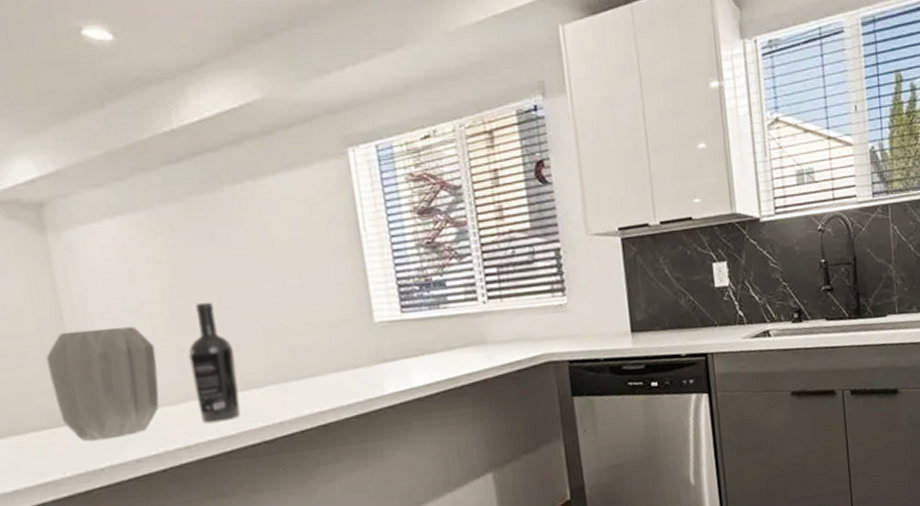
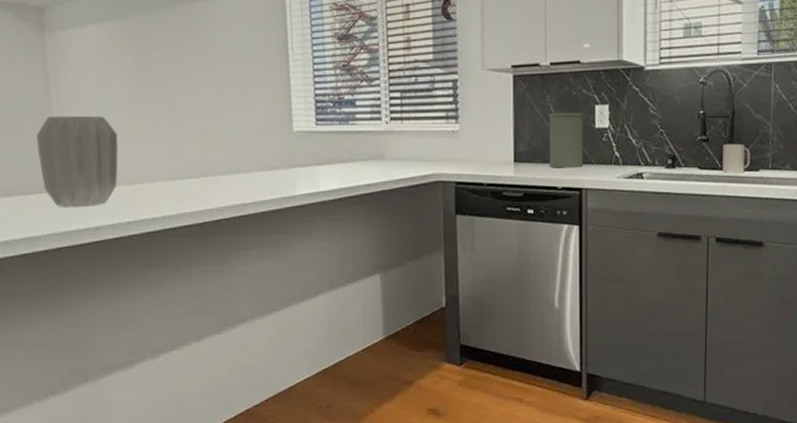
wine bottle: present [188,302,242,424] -> none [143,101,180,204]
canister: none [663,271,707,335] -> present [548,112,584,168]
mug: none [848,290,877,322] -> present [722,143,751,173]

